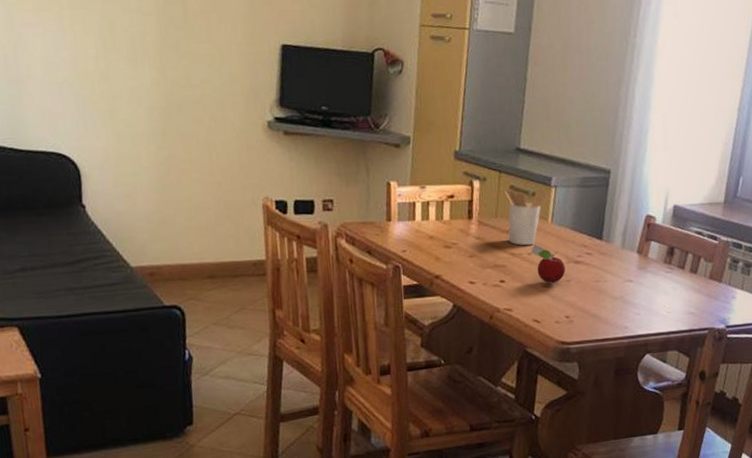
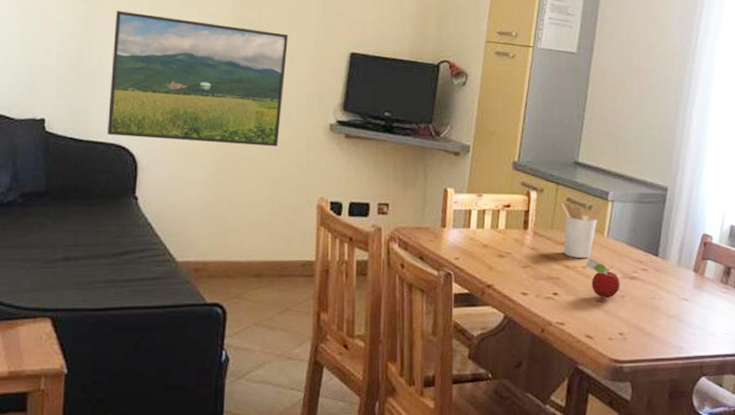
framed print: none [37,11,218,148] -> present [106,11,288,147]

